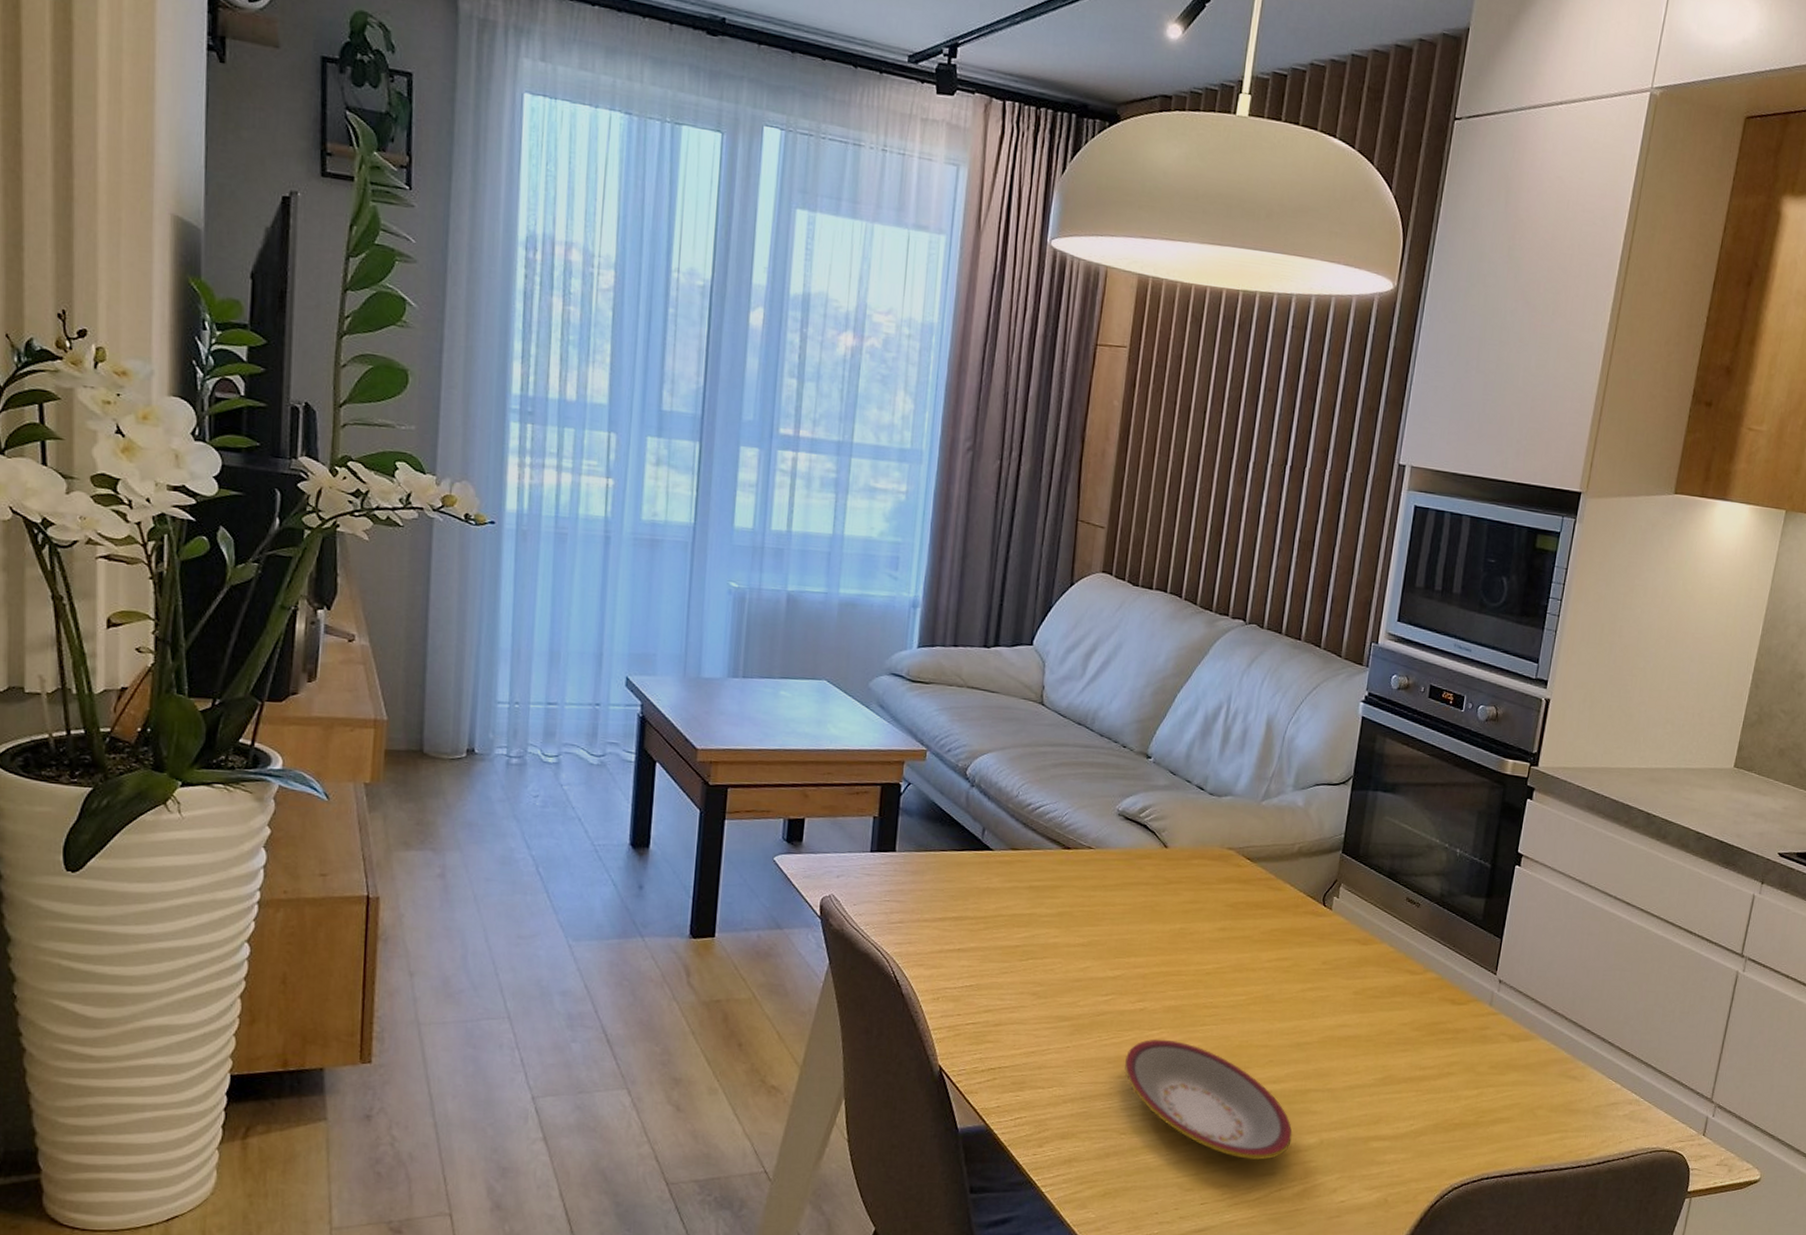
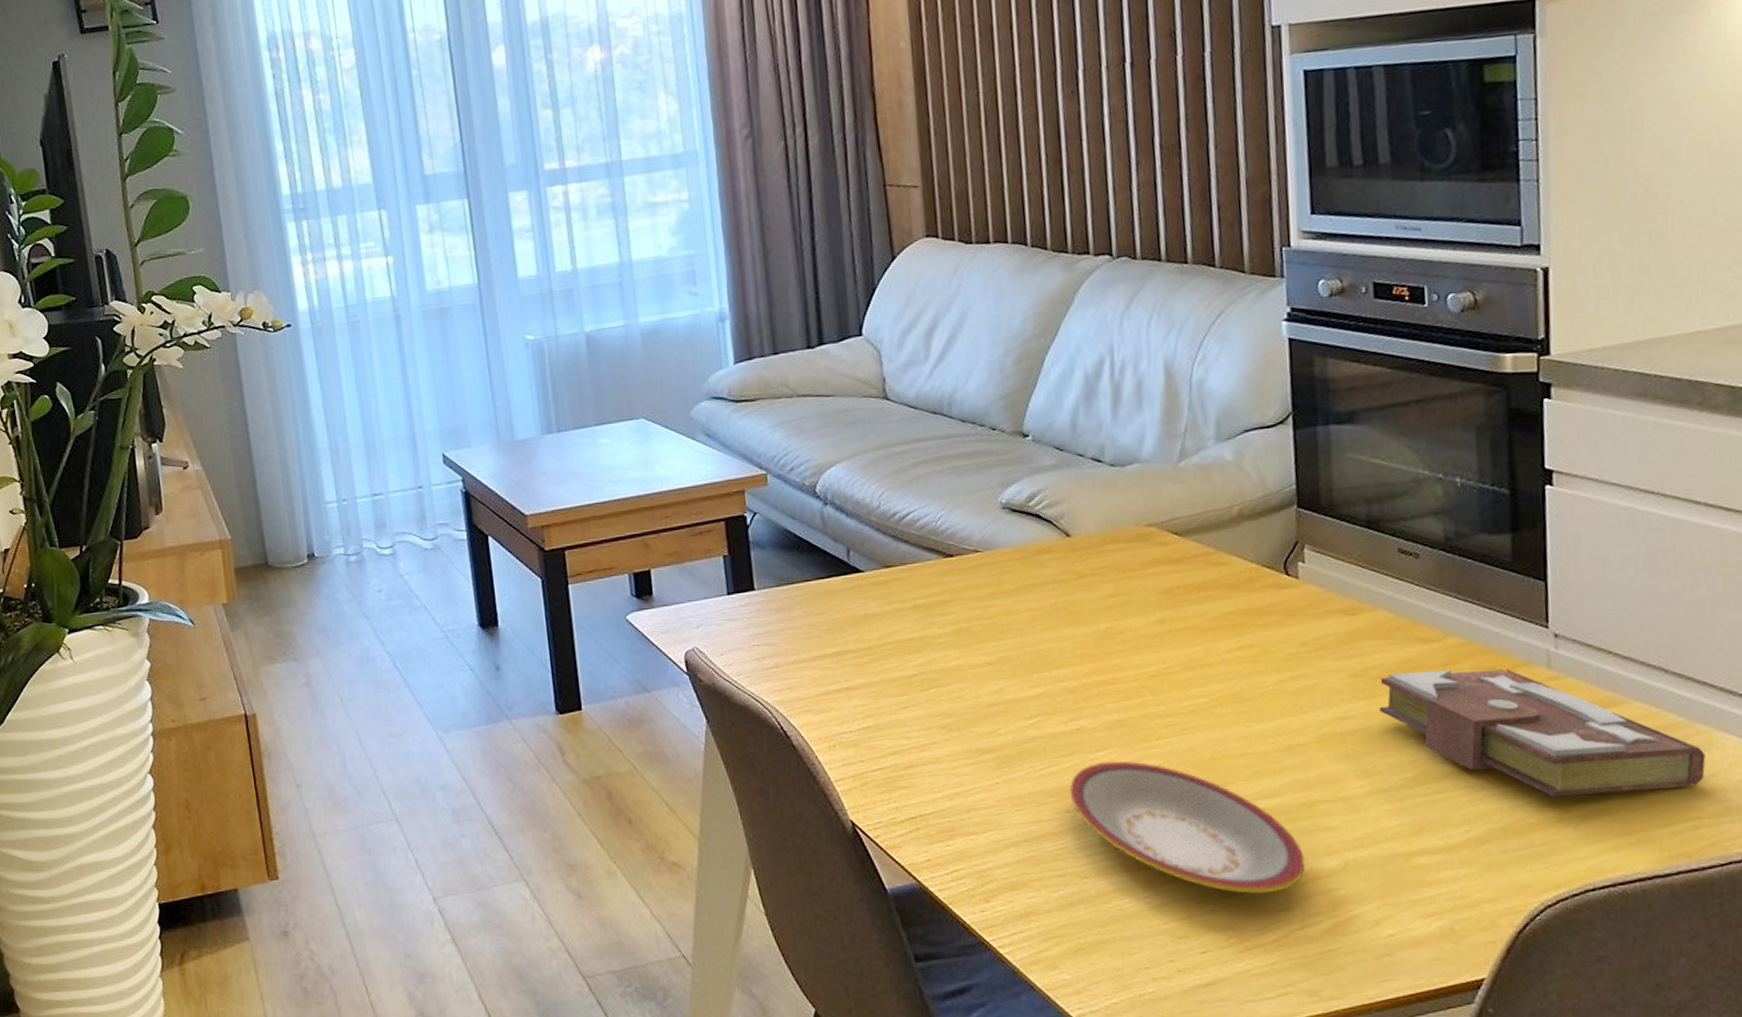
book: none [1368,994,1579,1107] -> present [1379,668,1706,796]

